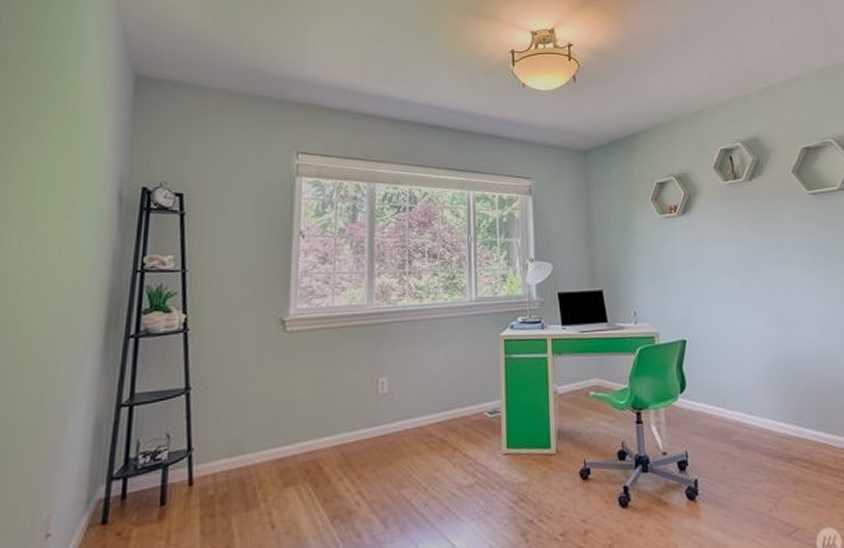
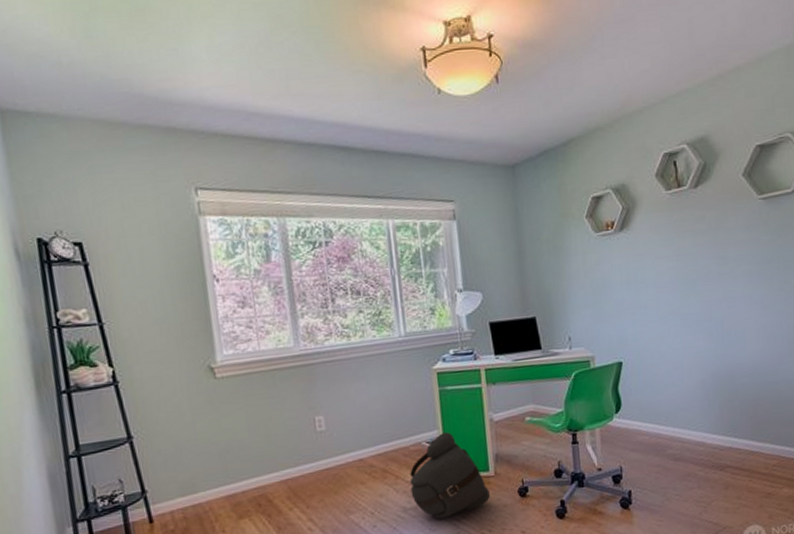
backpack: none [468,402,550,500] -> present [409,432,490,519]

